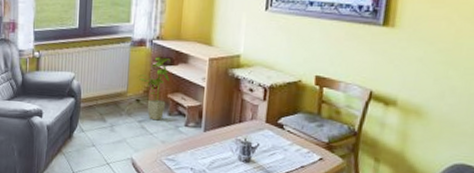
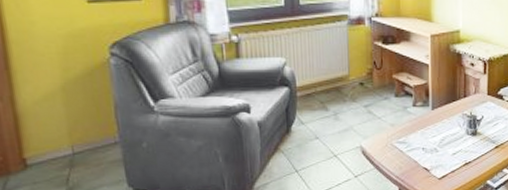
house plant: present [138,57,171,121] -> none [359,35,393,103]

